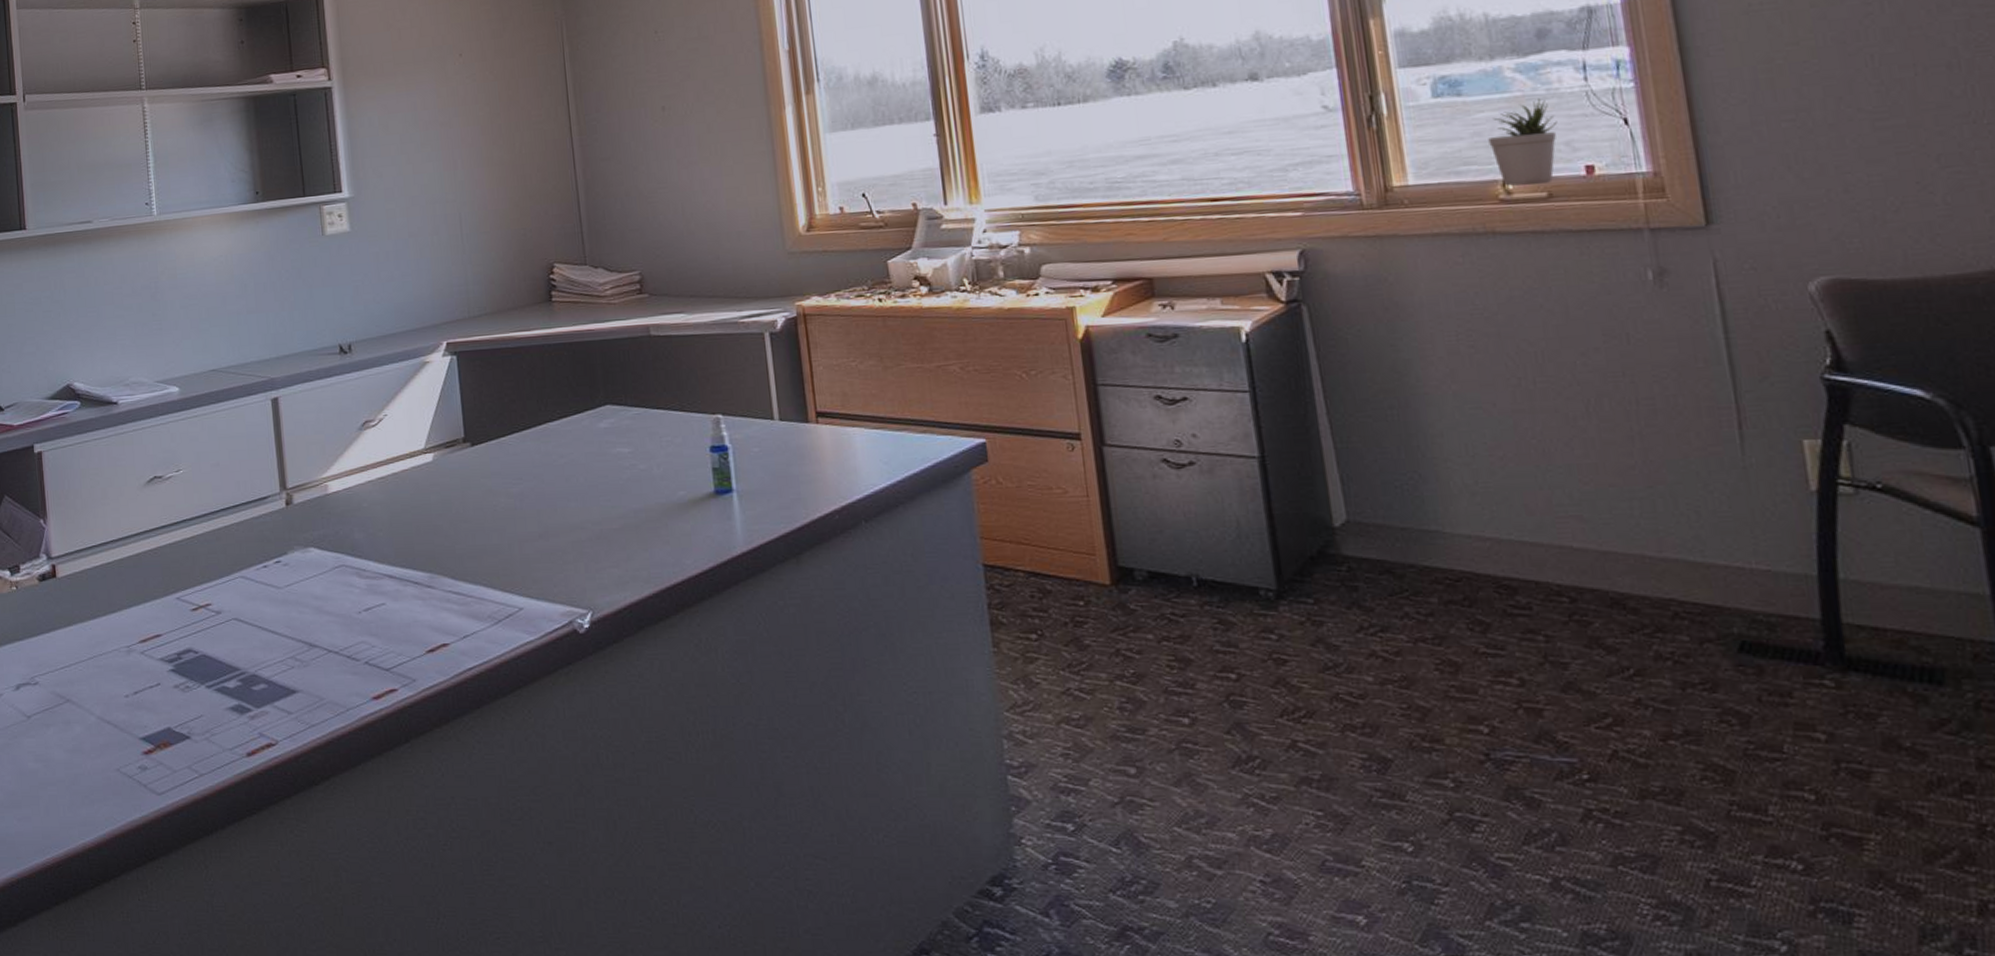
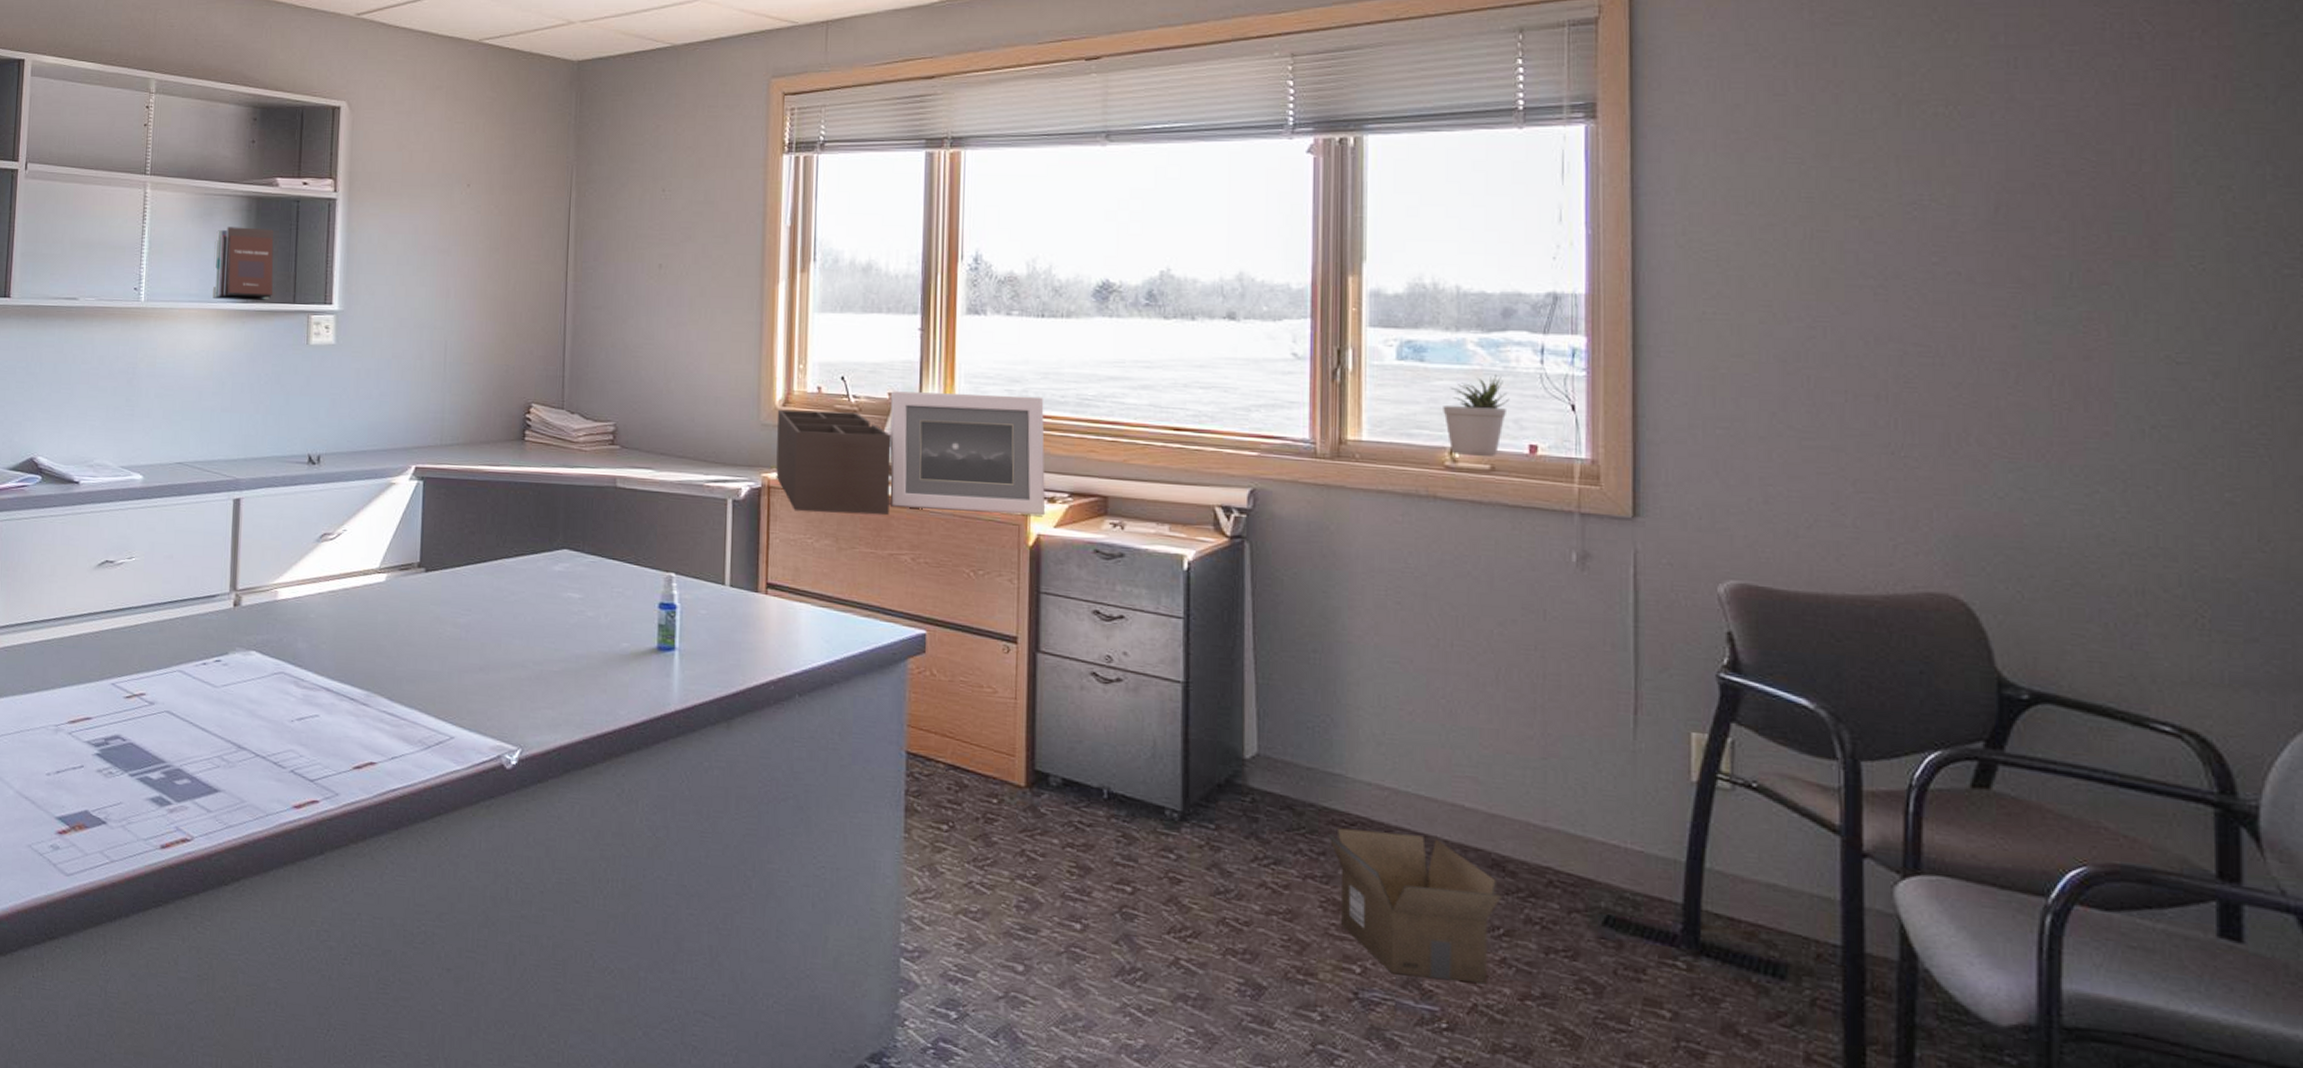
books: none [218,126,282,203] -> present [213,227,274,302]
desk organizer: none [802,228,931,336] -> present [776,409,892,516]
picture frame: none [915,186,1091,319] -> present [889,391,1046,516]
cardboard box: none [1431,583,1626,730] -> present [1326,828,1501,984]

